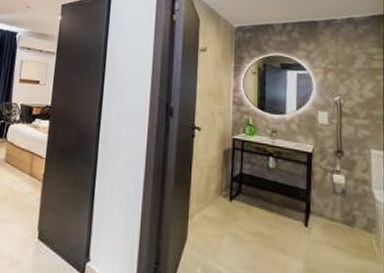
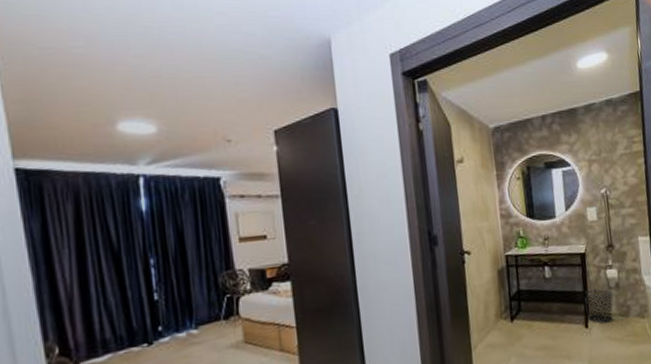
waste bin: none [307,189,339,228] -> present [585,288,614,324]

